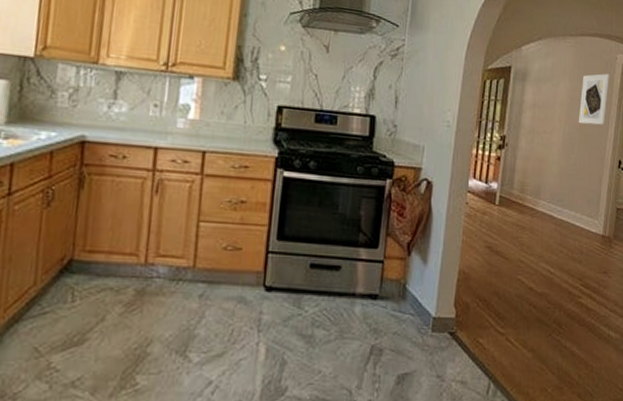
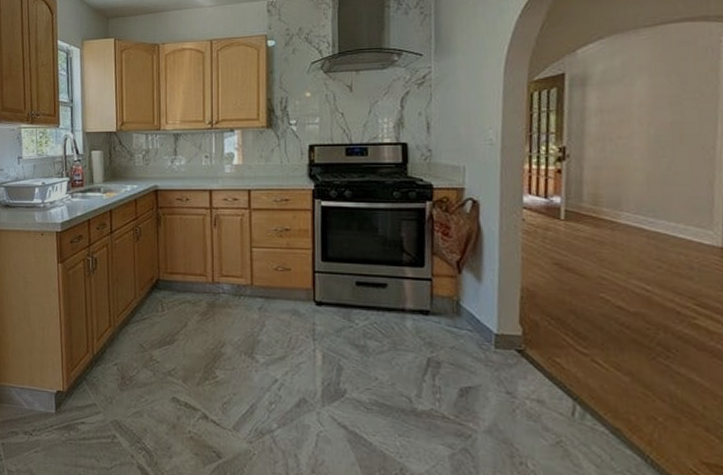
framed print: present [578,73,609,125] -> none [668,60,712,123]

